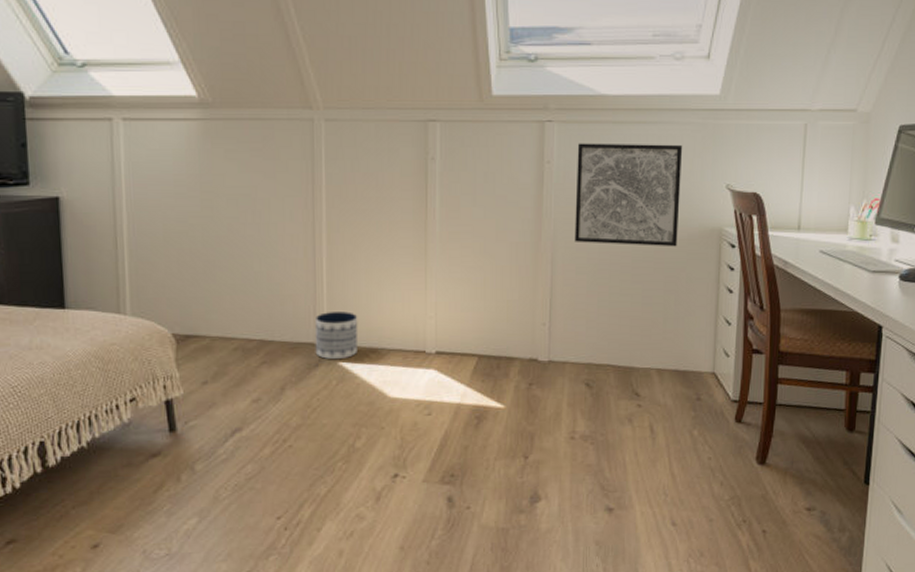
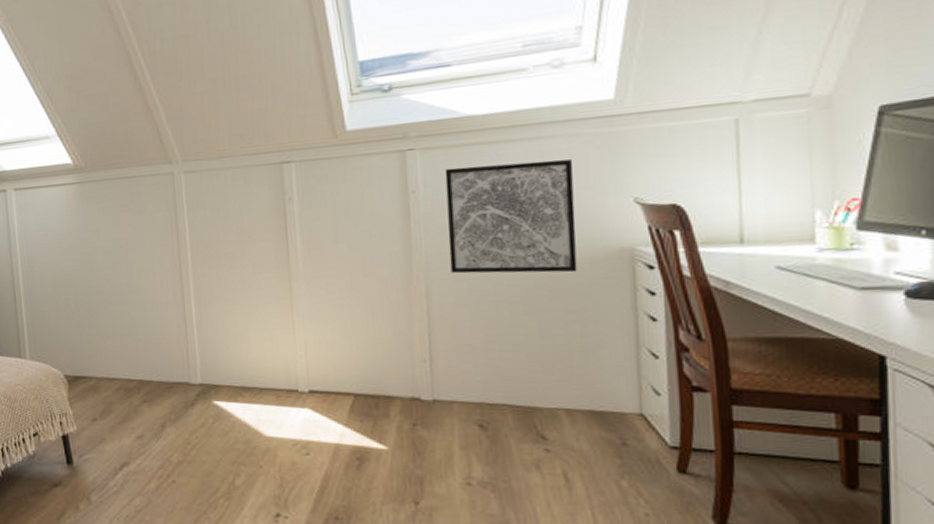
planter: present [314,311,359,360] -> none [188,352,231,399]

